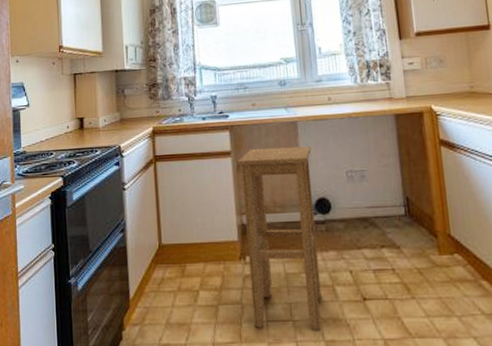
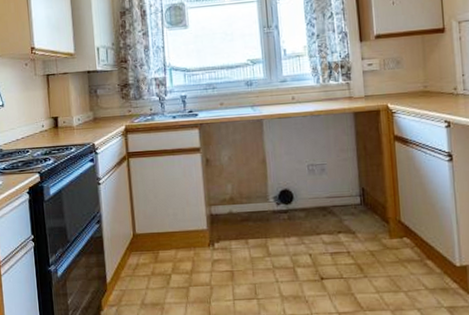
stool: present [237,146,322,330] -> none [206,142,284,307]

